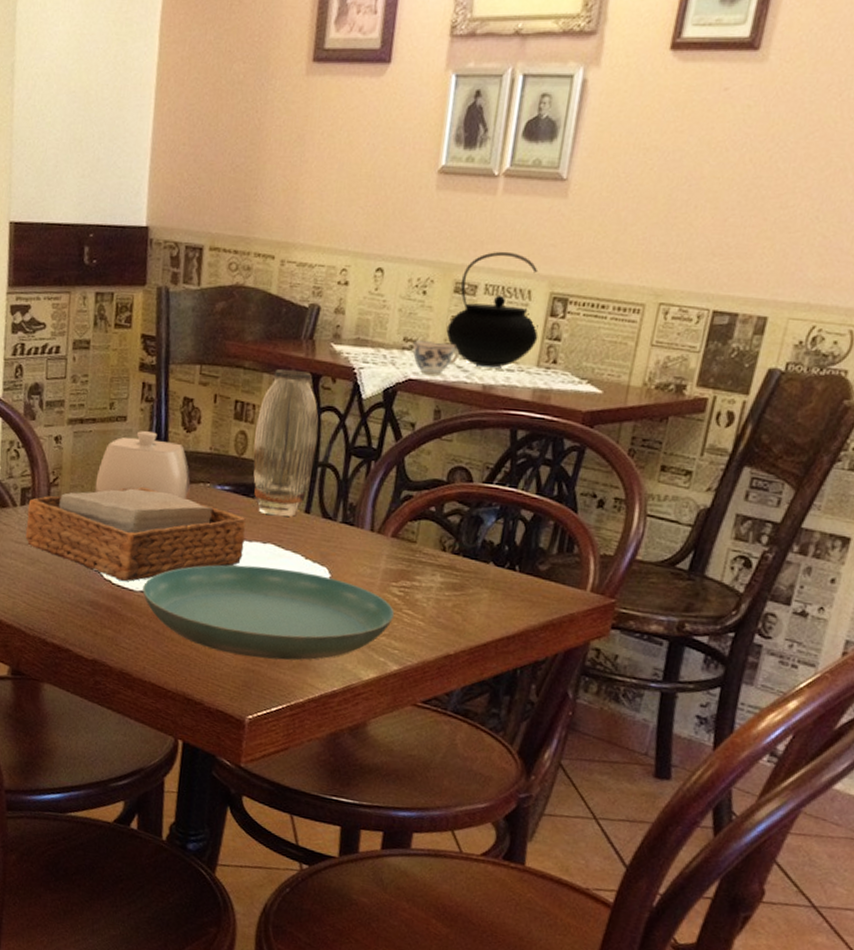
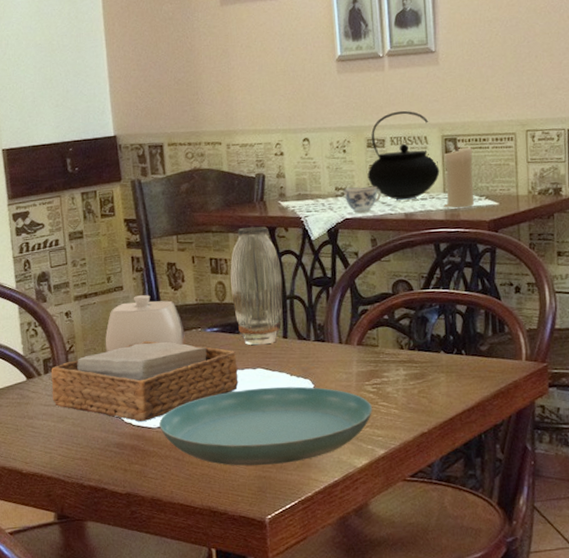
candle: none [533,308,585,391] -> present [444,145,475,209]

